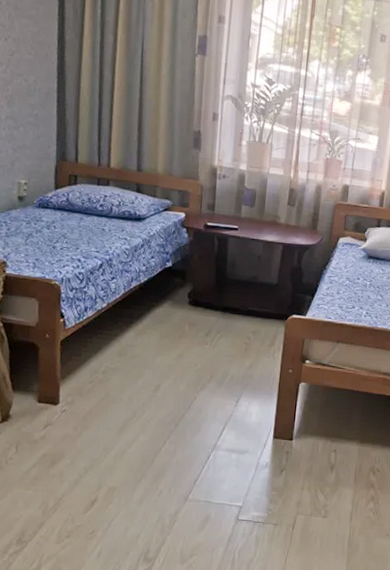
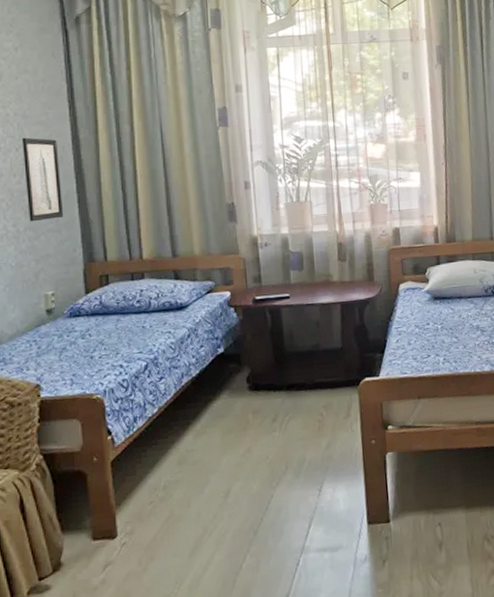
wall art: none [10,28,44,114] -> present [22,137,64,222]

